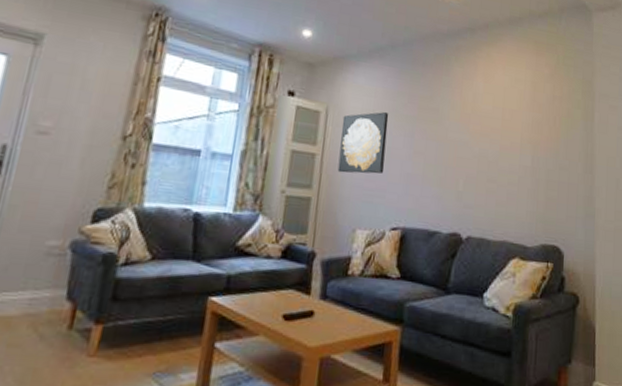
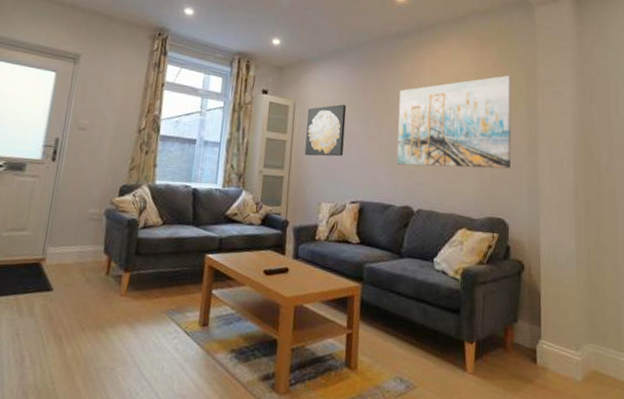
wall art: none [444,85,569,190] -> present [396,75,512,169]

